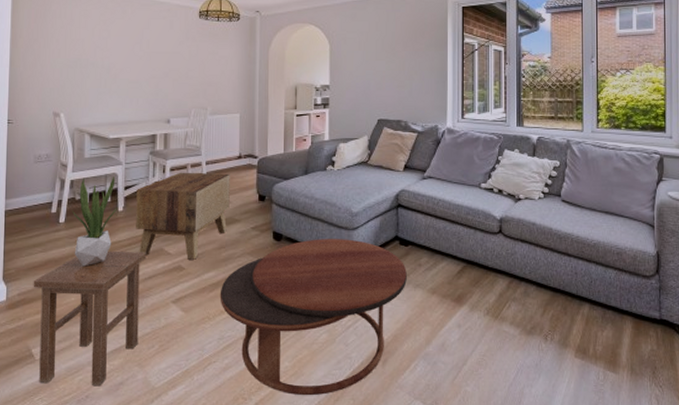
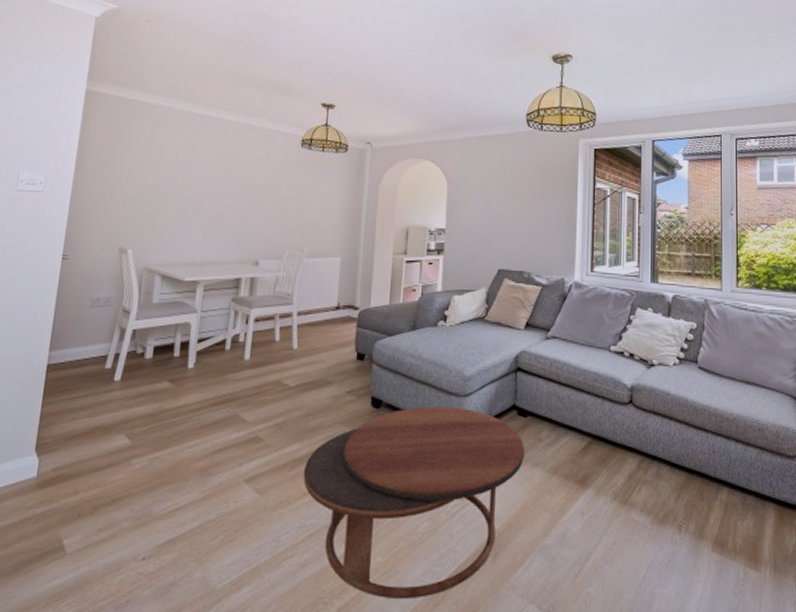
stool: present [33,250,147,387] -> none [68,416,218,588]
potted plant: present [72,176,118,267] -> none [128,326,187,436]
side table: present [136,172,230,260] -> none [207,323,325,429]

